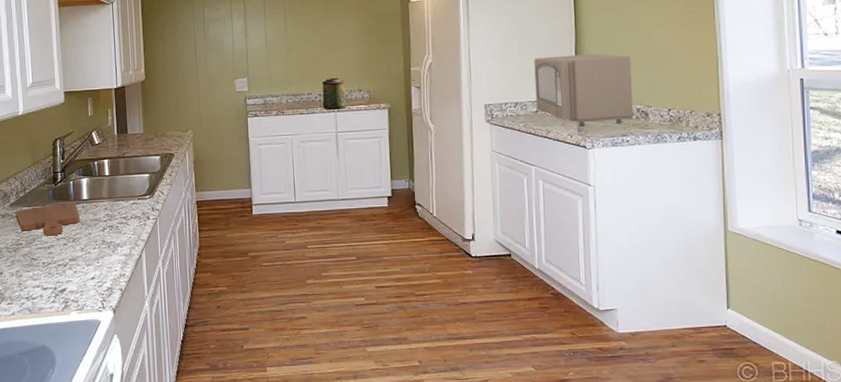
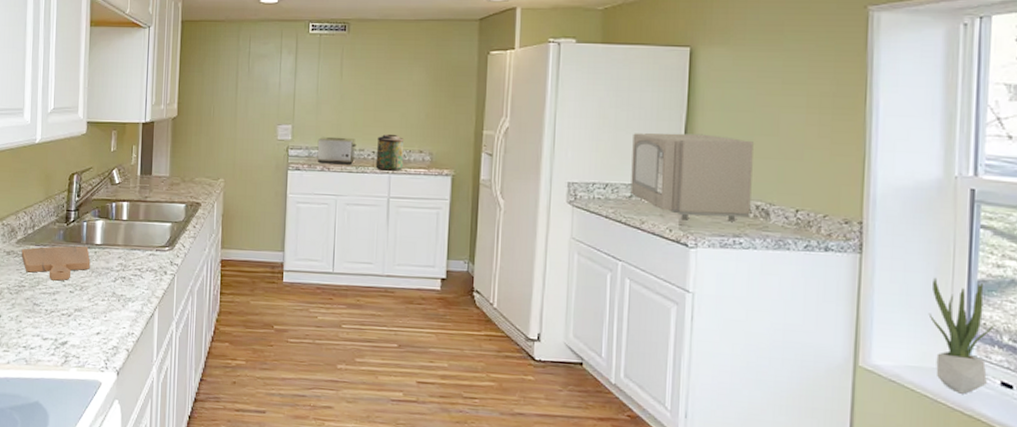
toaster: none [271,84,305,109] -> present [317,136,357,165]
potted plant: none [777,152,828,244] -> present [928,277,995,394]

